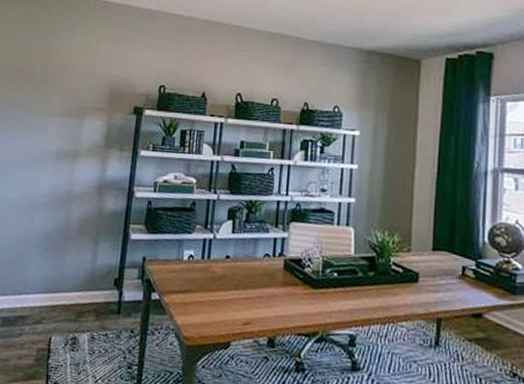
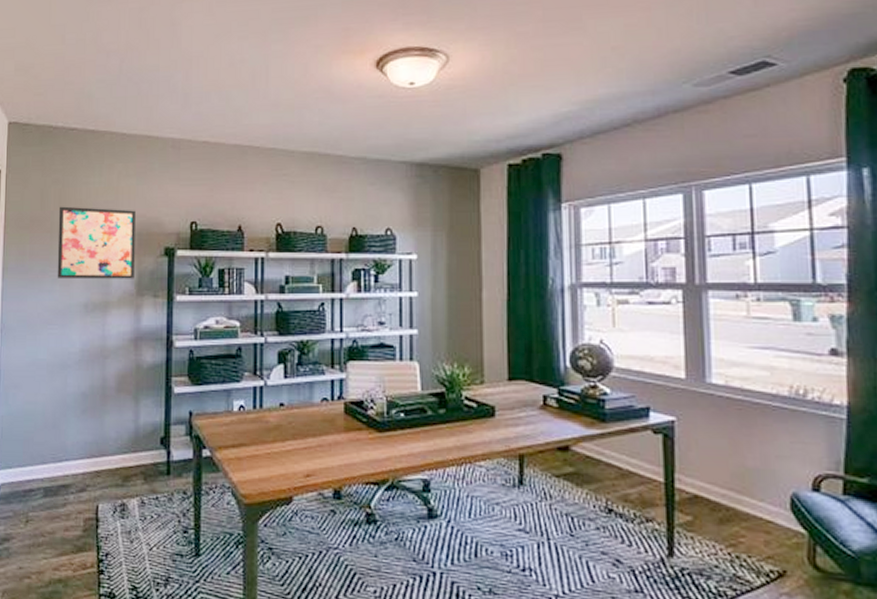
wall art: none [33,61,111,133] -> present [57,206,136,280]

